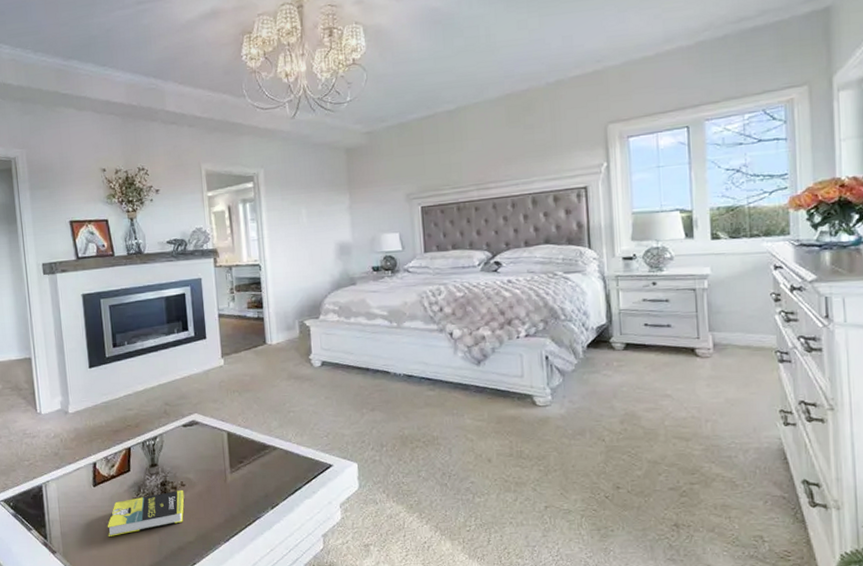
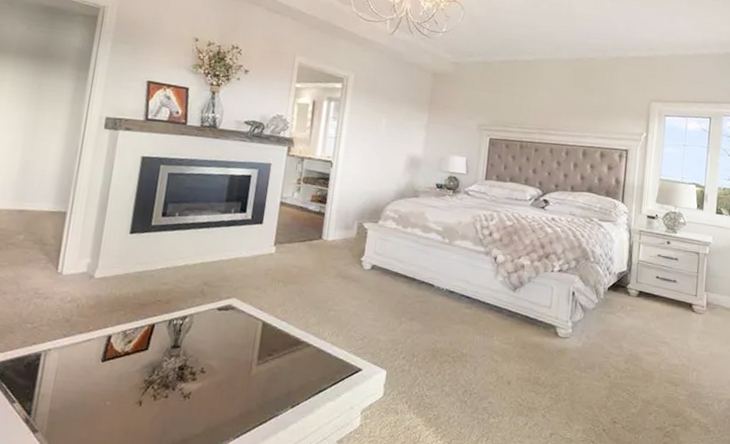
book: present [107,490,185,536] -> none [104,377,203,420]

